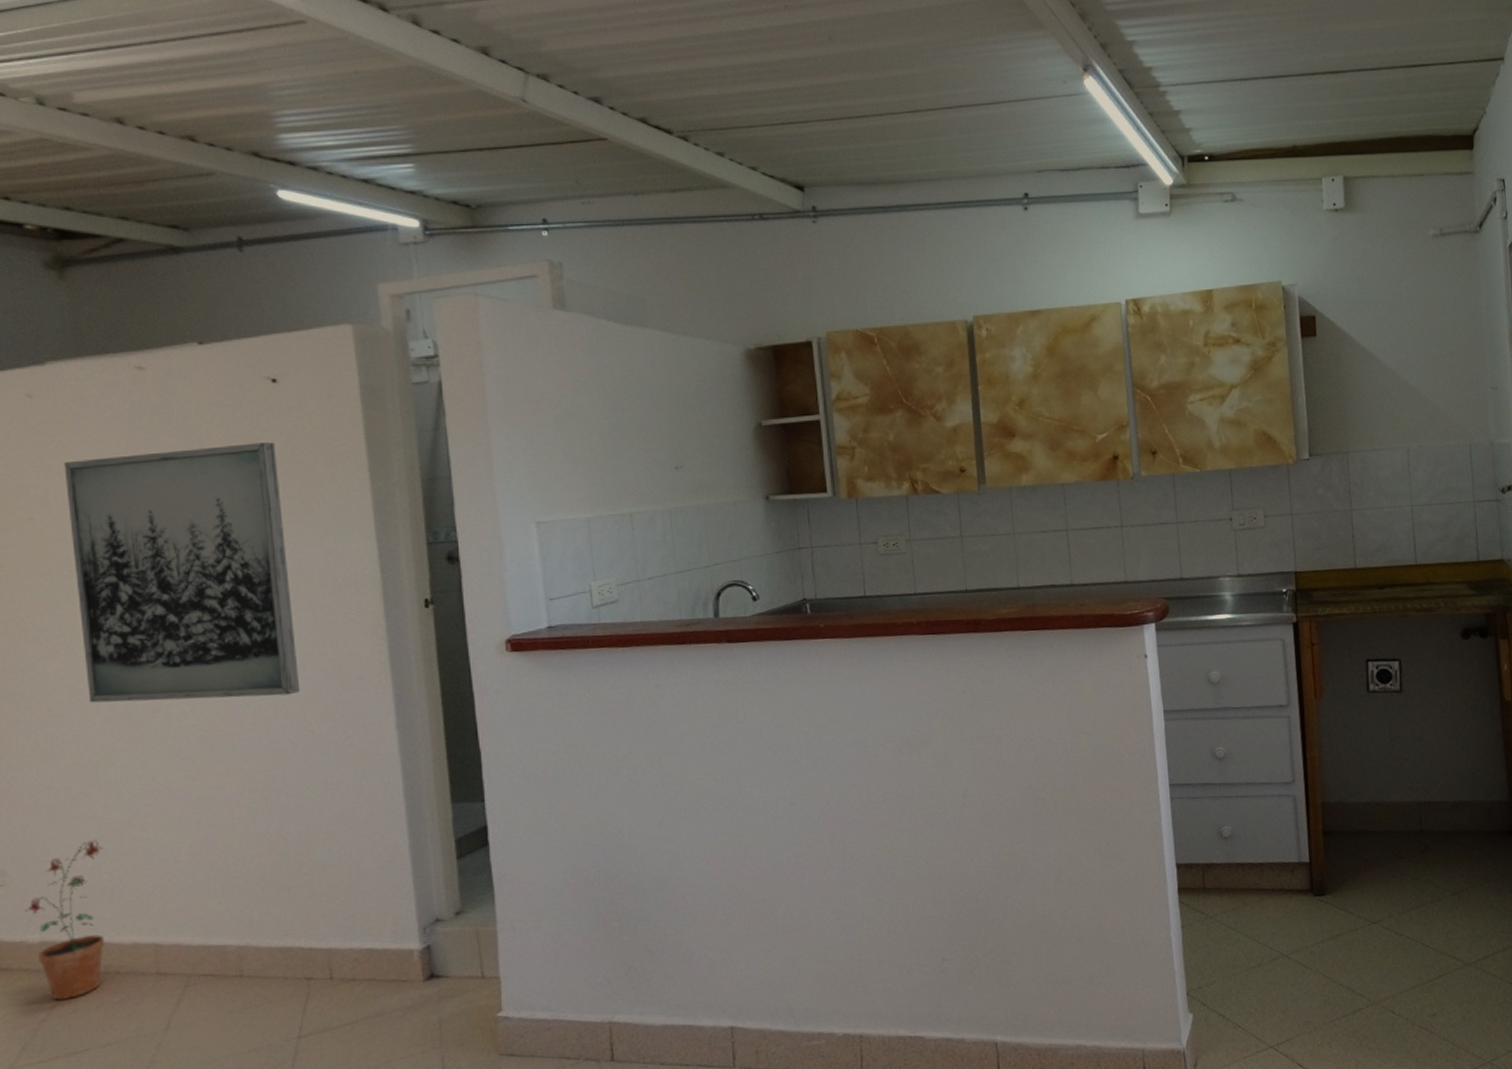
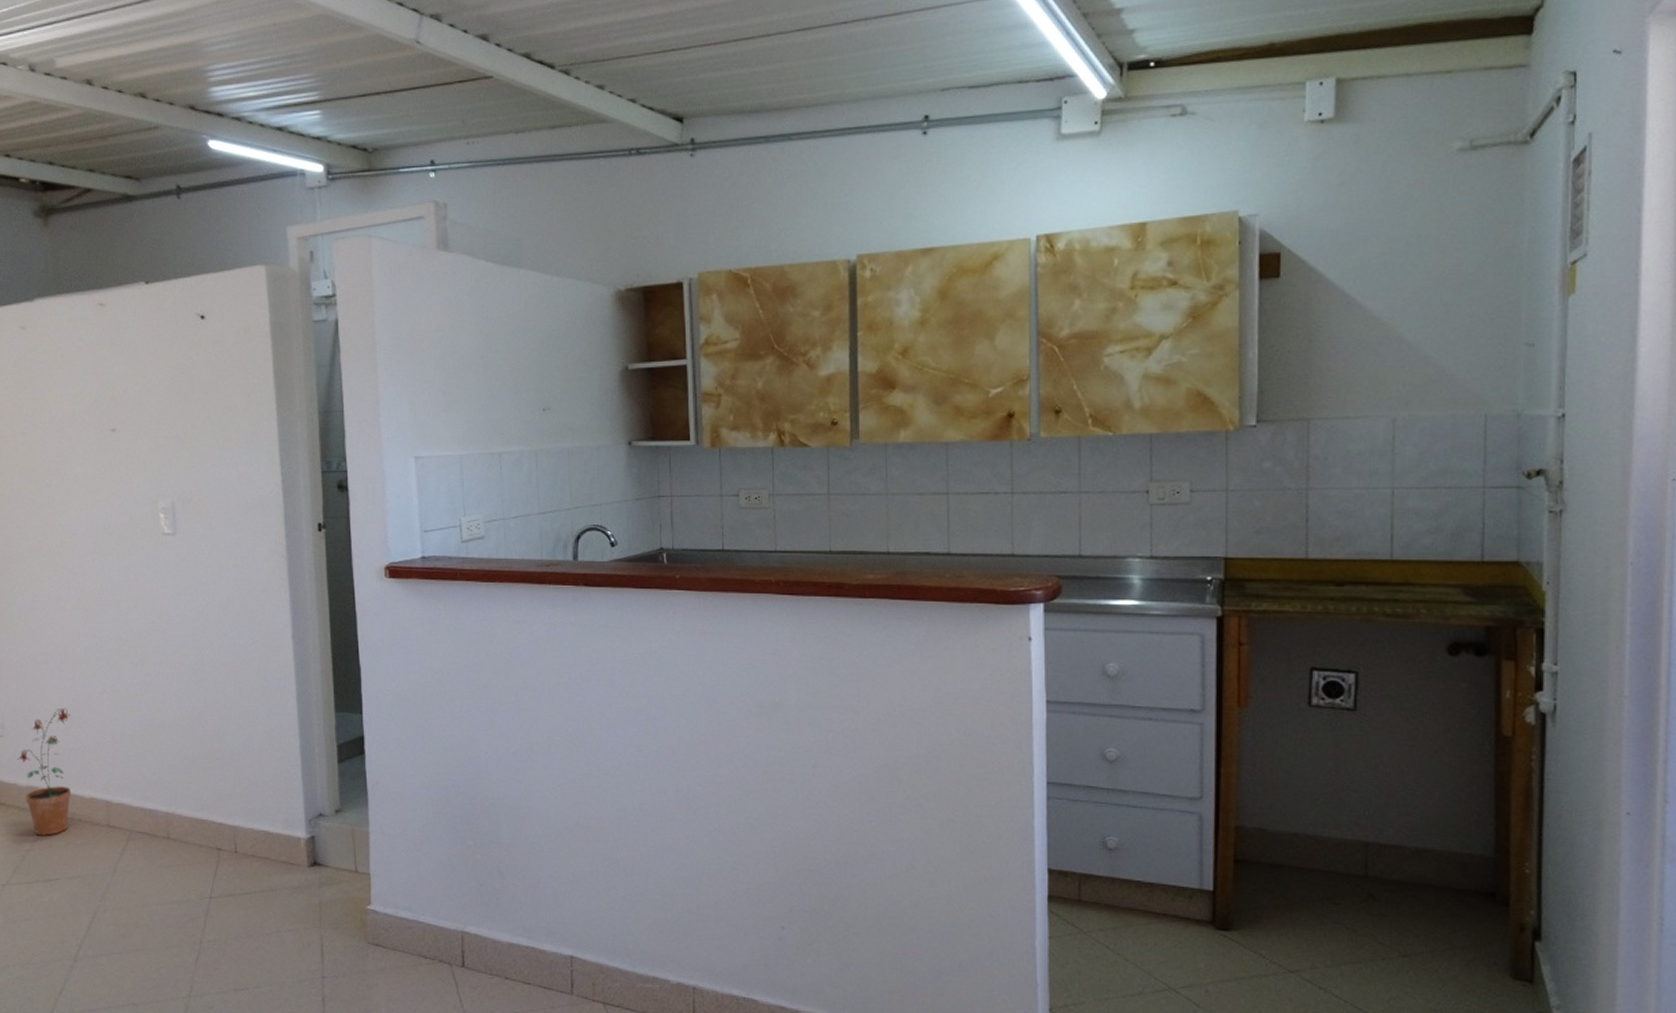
wall art: present [64,442,301,703] -> none [46,373,218,600]

